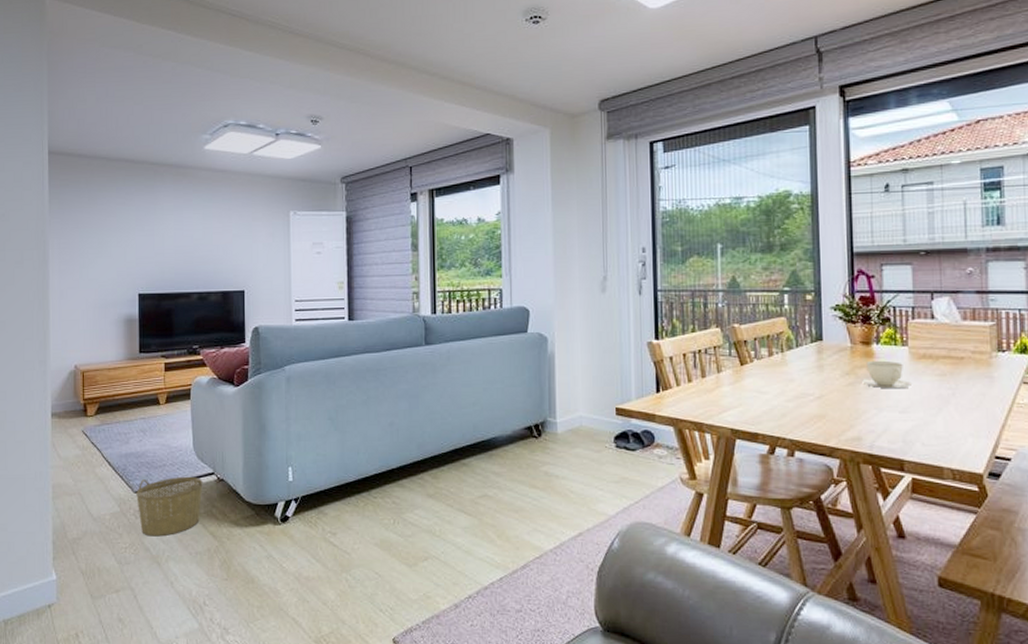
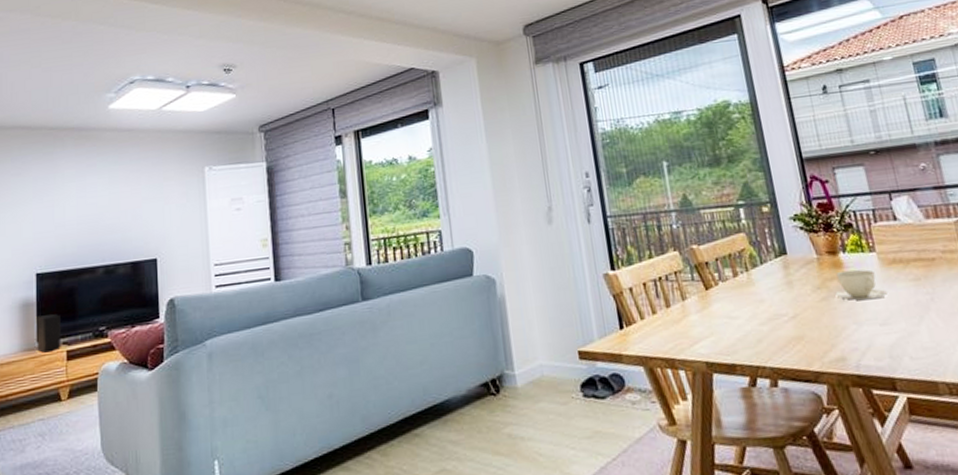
speaker: none [139,329,160,363] -> present [37,313,61,353]

